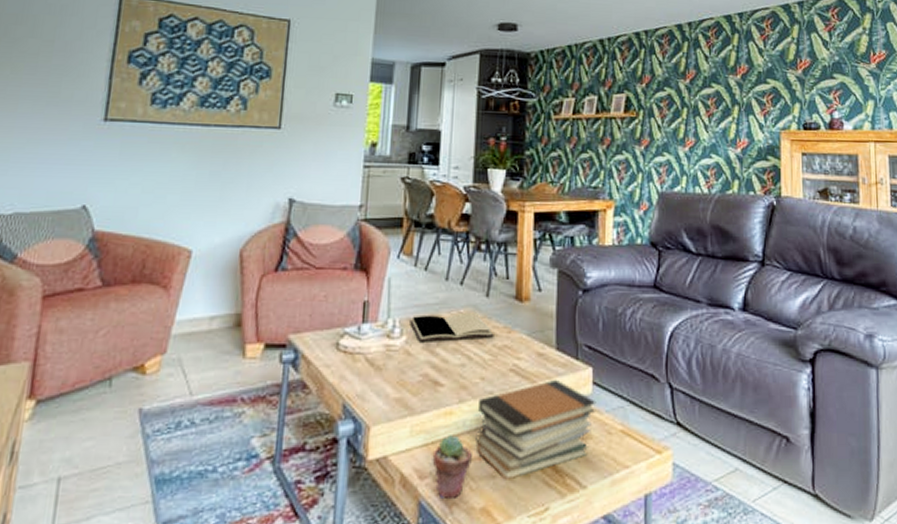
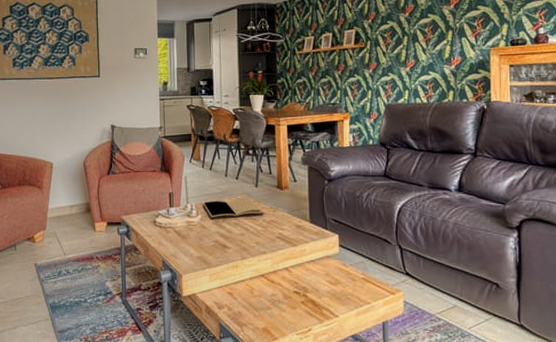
potted succulent: present [432,435,472,500] -> none [226,281,254,322]
book stack: present [477,379,597,480] -> none [256,243,343,311]

